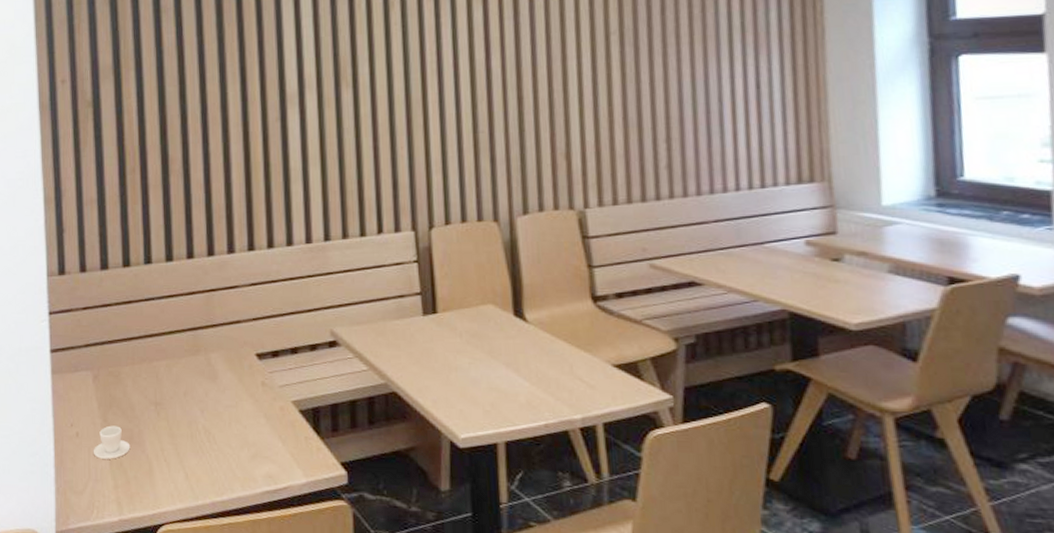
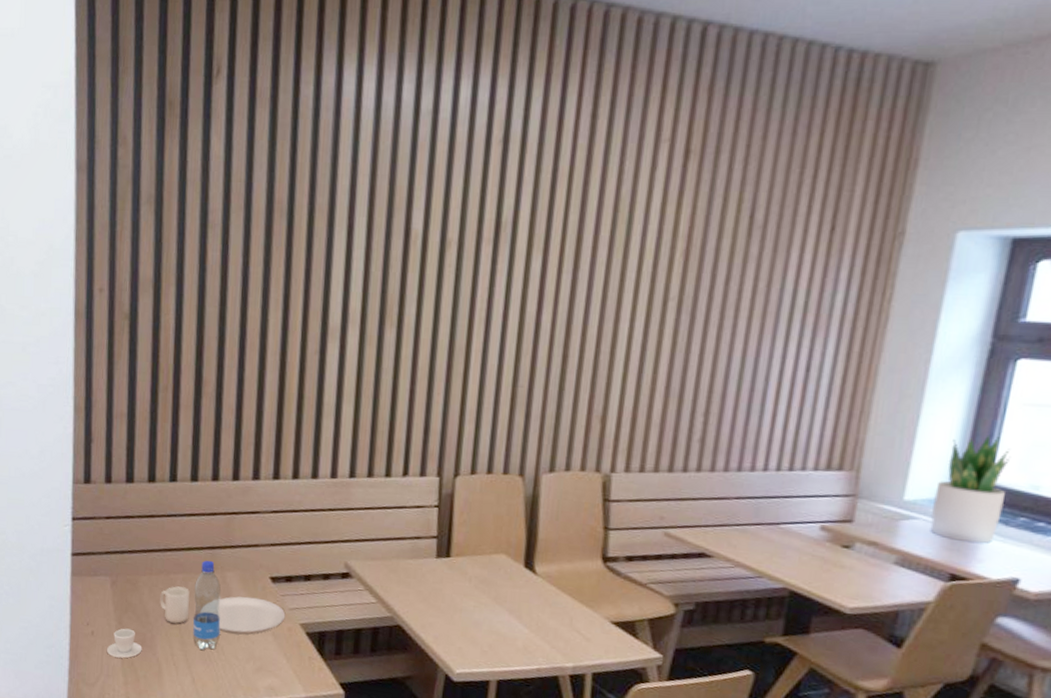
cup: none [144,374,176,415] -> present [160,586,190,624]
bottle: none [179,342,210,442] -> present [192,560,222,651]
plate: none [205,377,276,420] -> present [218,596,286,635]
planter: none [911,132,984,243] -> present [930,435,1012,545]

